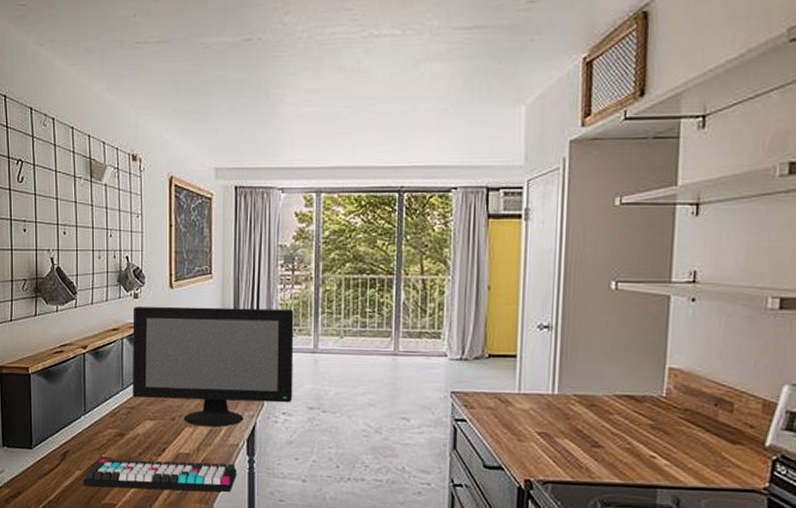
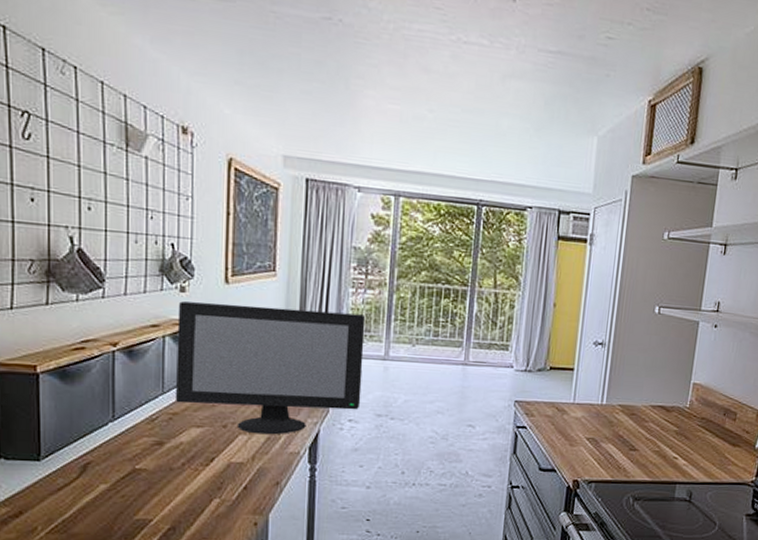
keyboard: present [83,458,237,493] -> none [110,470,296,503]

